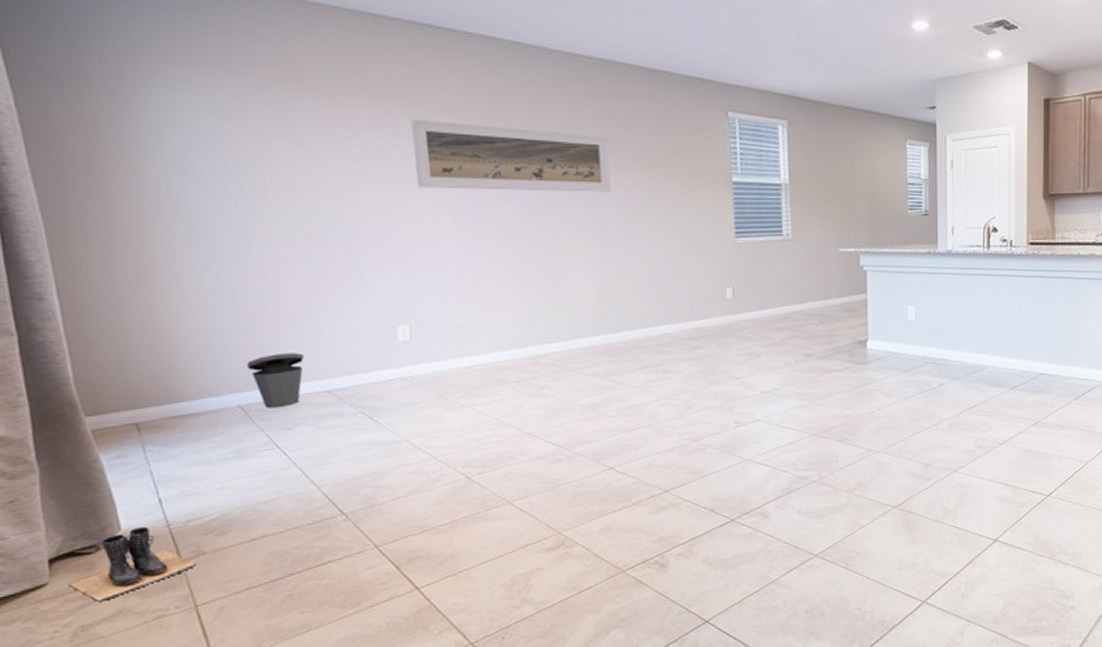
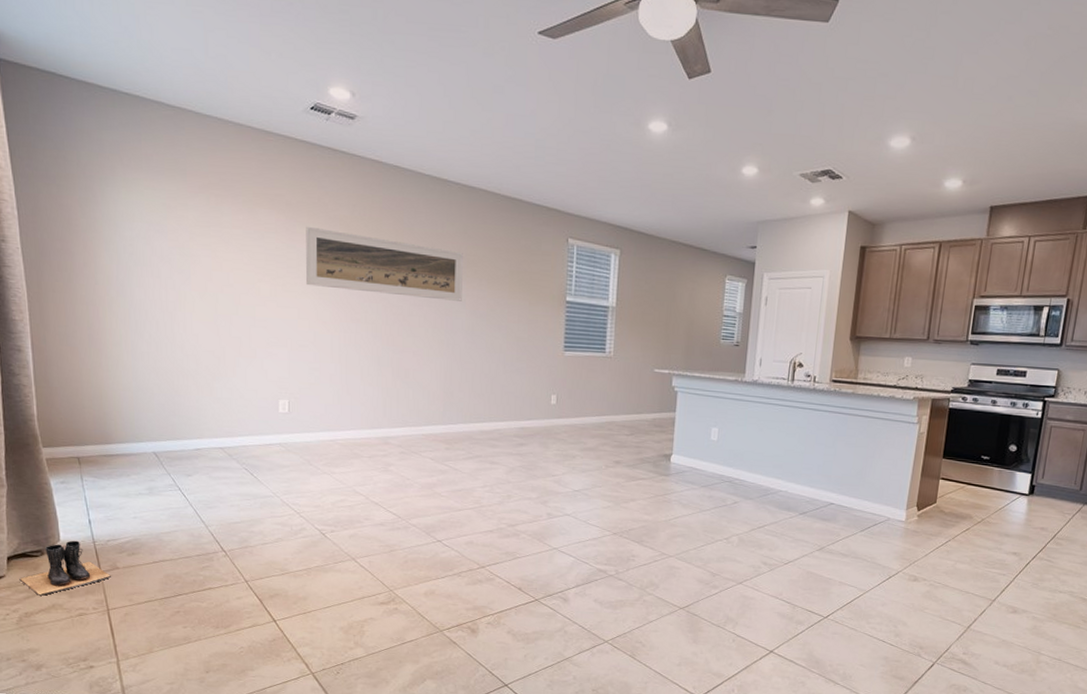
trash can: present [246,353,304,409] -> none [162,412,206,457]

